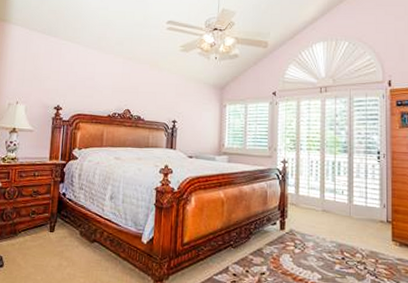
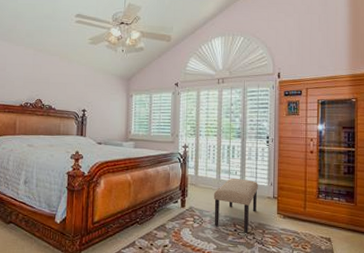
bench: none [317,198,369,262] -> present [213,178,258,233]

